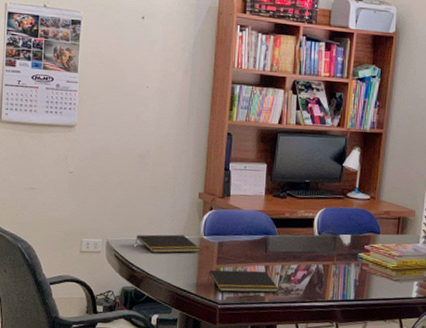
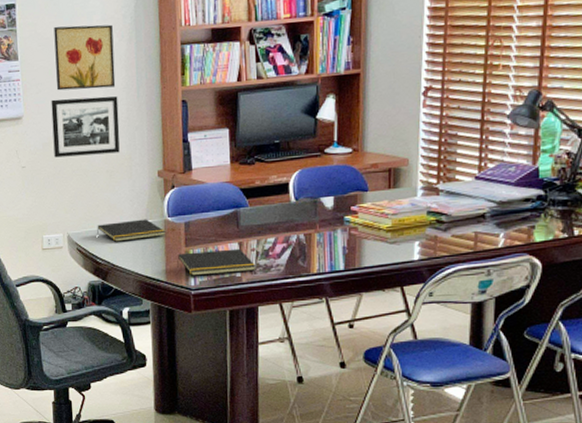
picture frame: none [102,114,169,172] -> present [51,96,120,158]
wall art: none [112,48,171,112] -> present [54,24,116,91]

